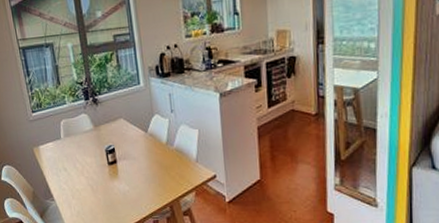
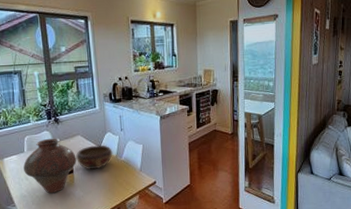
vase: none [61,122,120,187] -> present [23,138,77,194]
decorative bowl: none [119,130,162,160] -> present [76,145,113,170]

